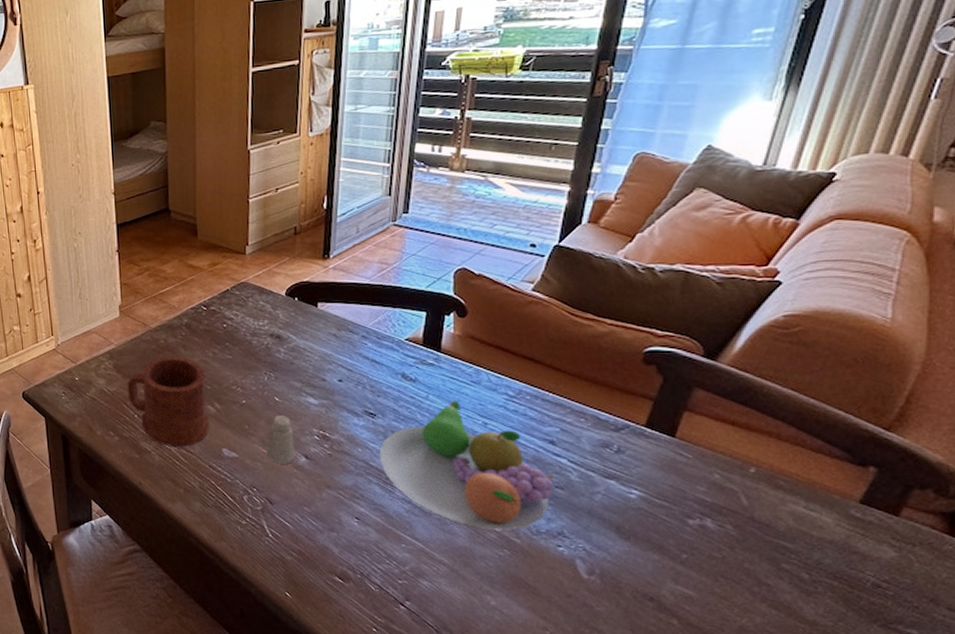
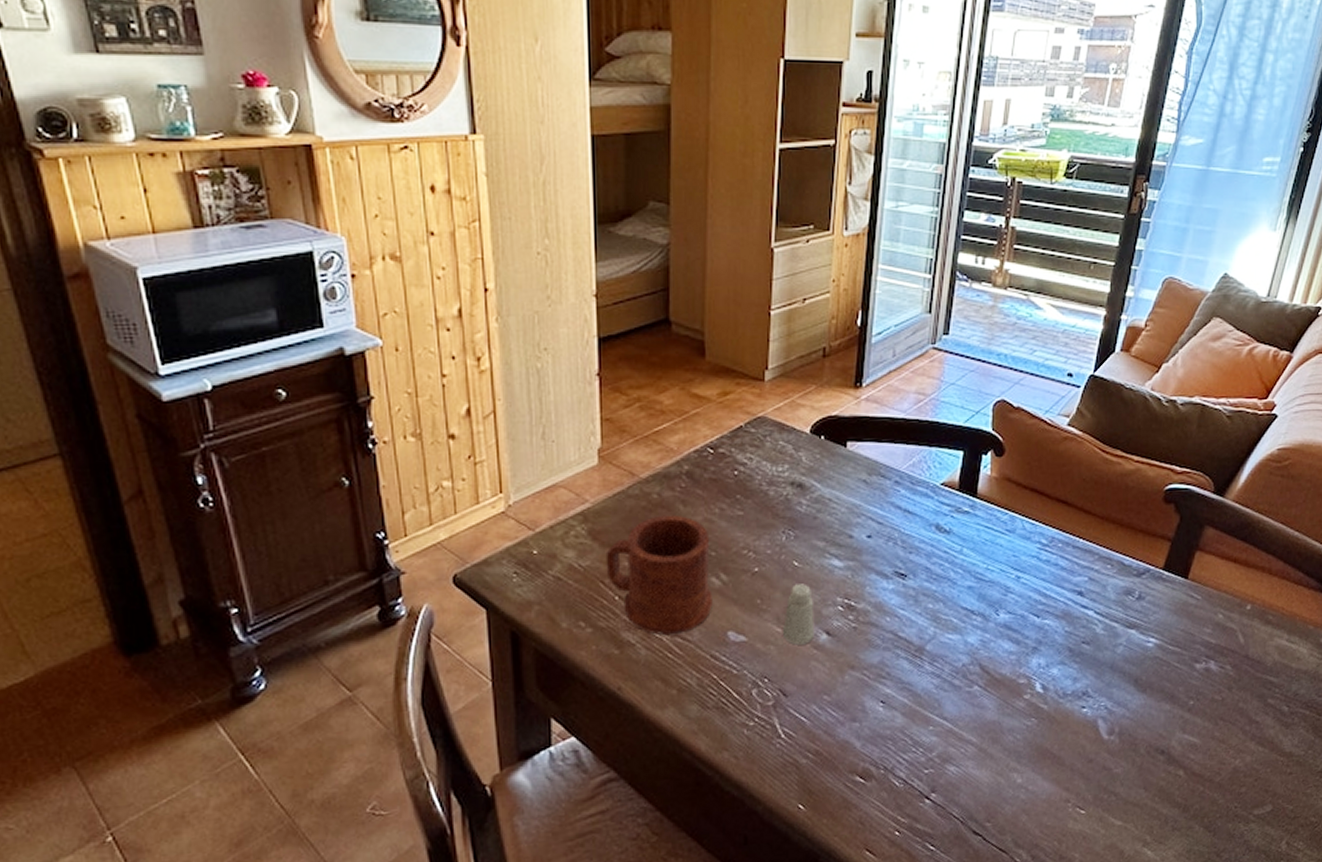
fruit bowl: present [380,401,554,530] -> none [910,553,1081,698]

